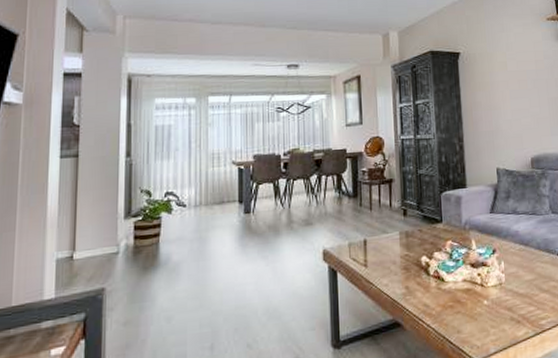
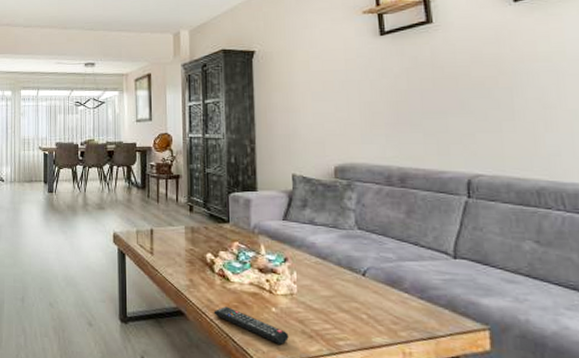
remote control: none [430,308,500,336] -> present [213,306,289,345]

